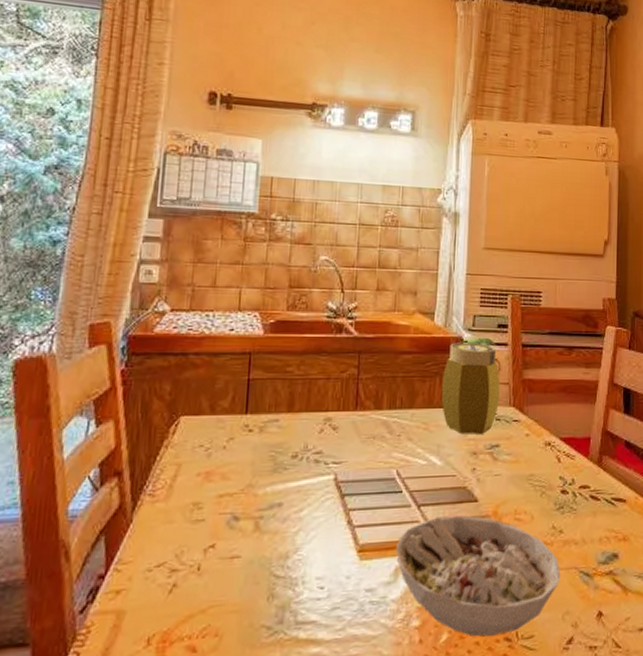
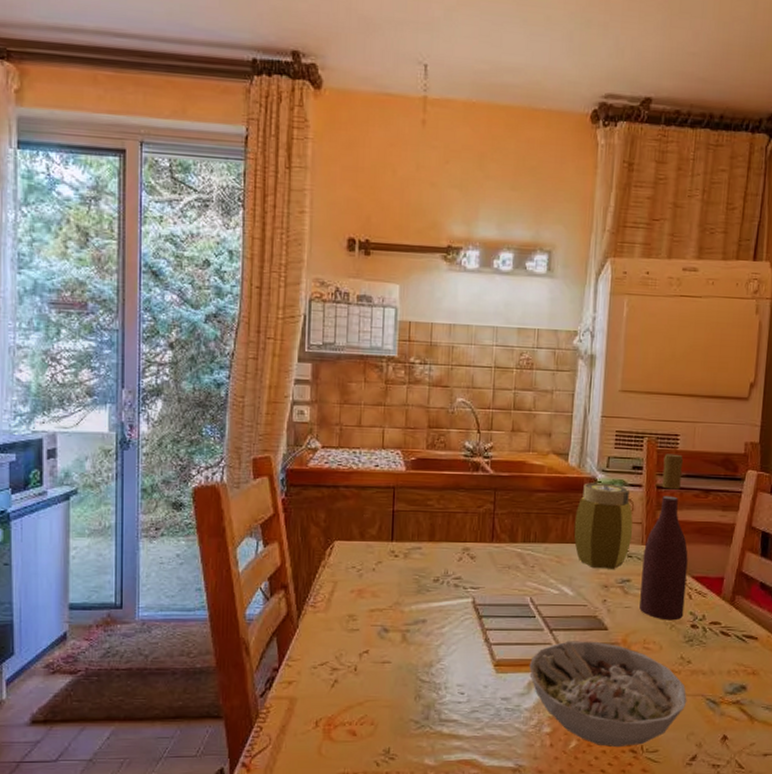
wine bottle: none [509,311,555,487] -> present [639,453,688,621]

